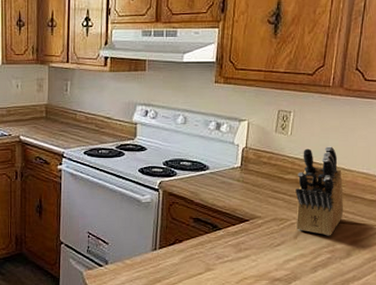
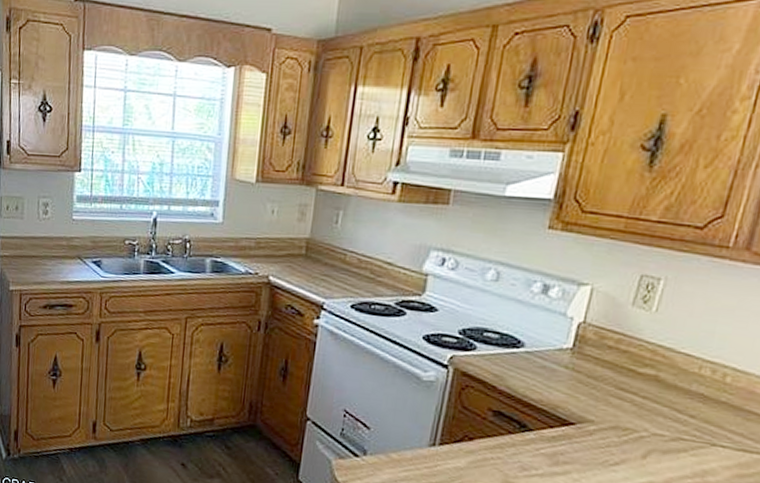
knife block: present [295,146,344,236] -> none [645,333,732,463]

